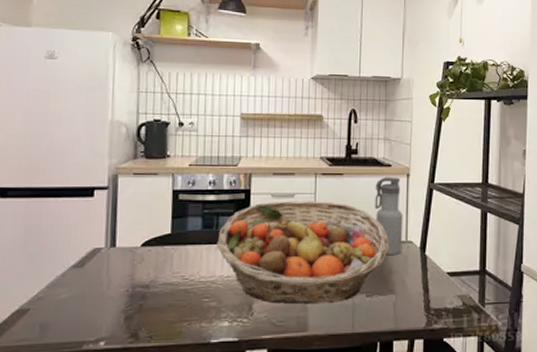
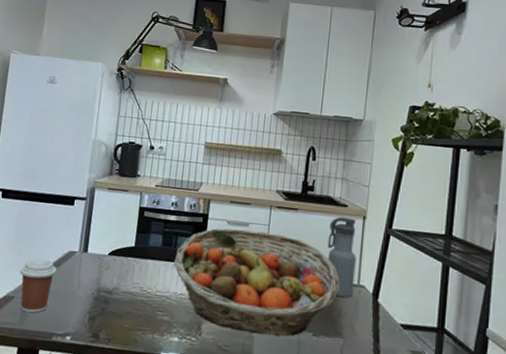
coffee cup: none [33,261,81,324] -> present [19,258,57,313]

